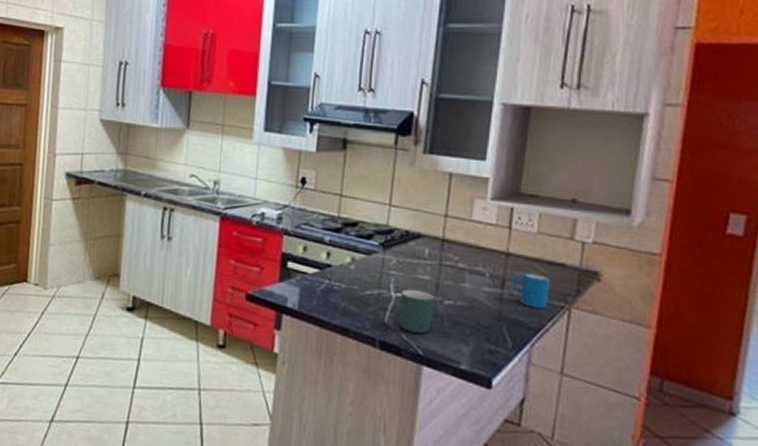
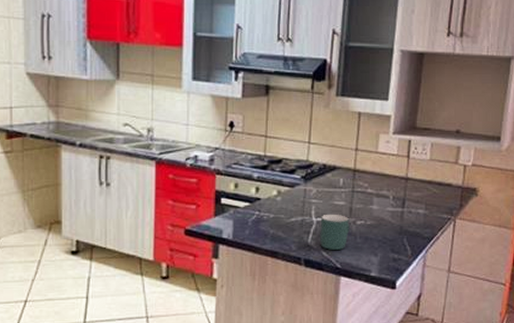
mug: present [510,273,551,309] -> none [409,194,441,221]

